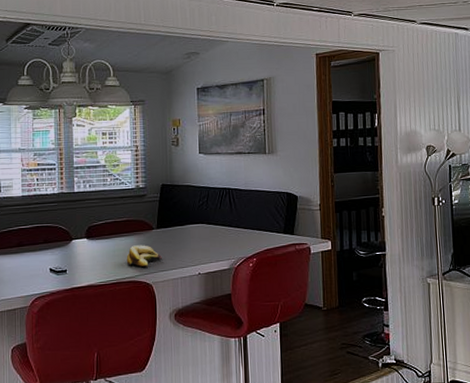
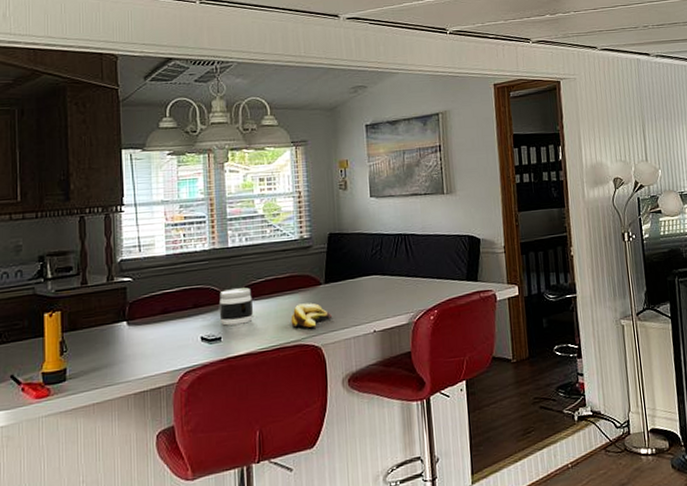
jar: none [65,228,95,260] -> present [218,287,254,326]

